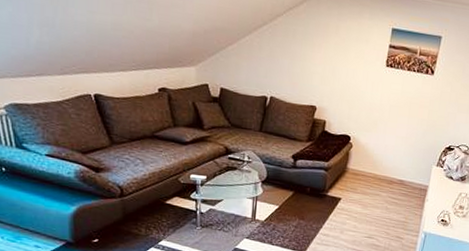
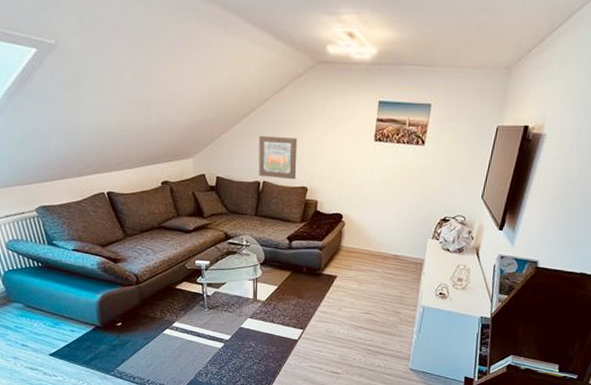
wall art: none [266,49,309,98] -> present [259,135,298,180]

